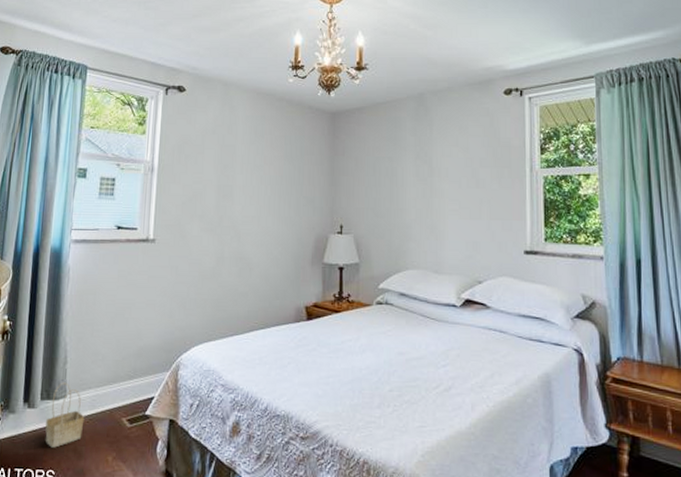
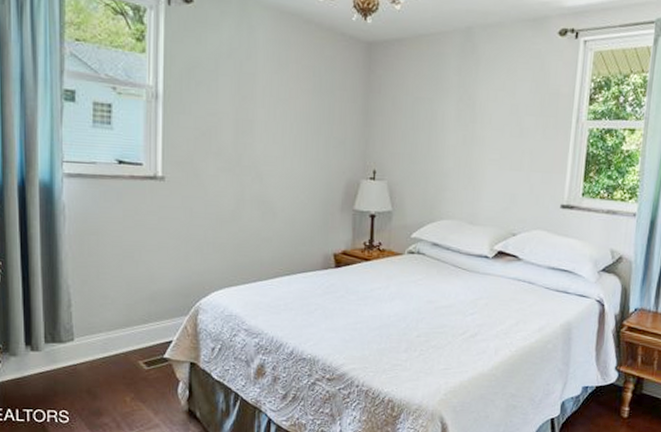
basket: present [45,382,85,448] -> none [52,325,97,390]

